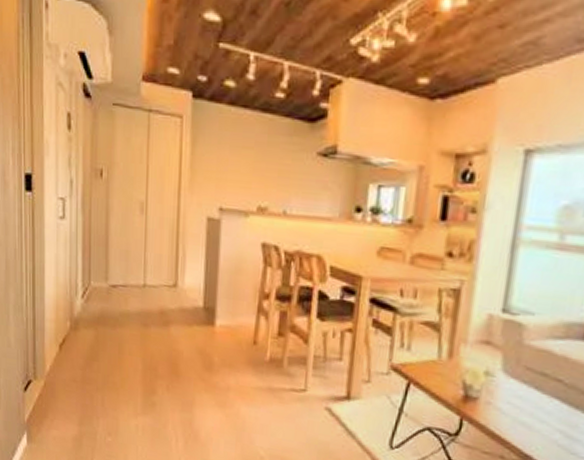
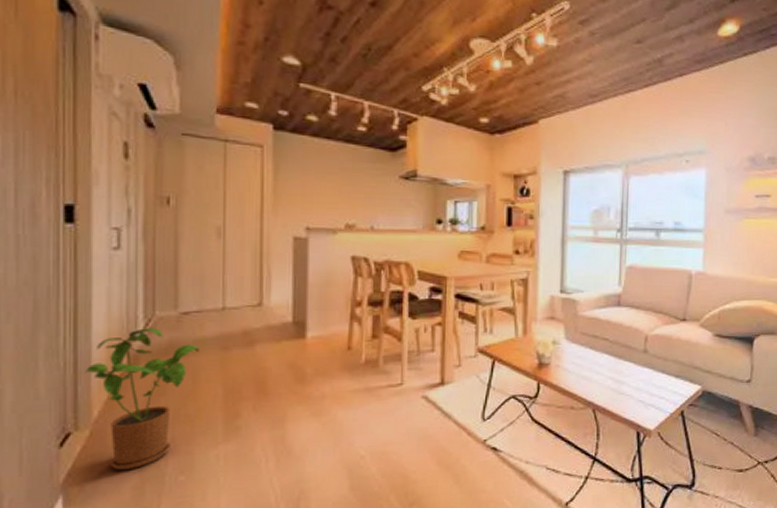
house plant: none [41,295,124,423] -> present [85,327,199,471]

